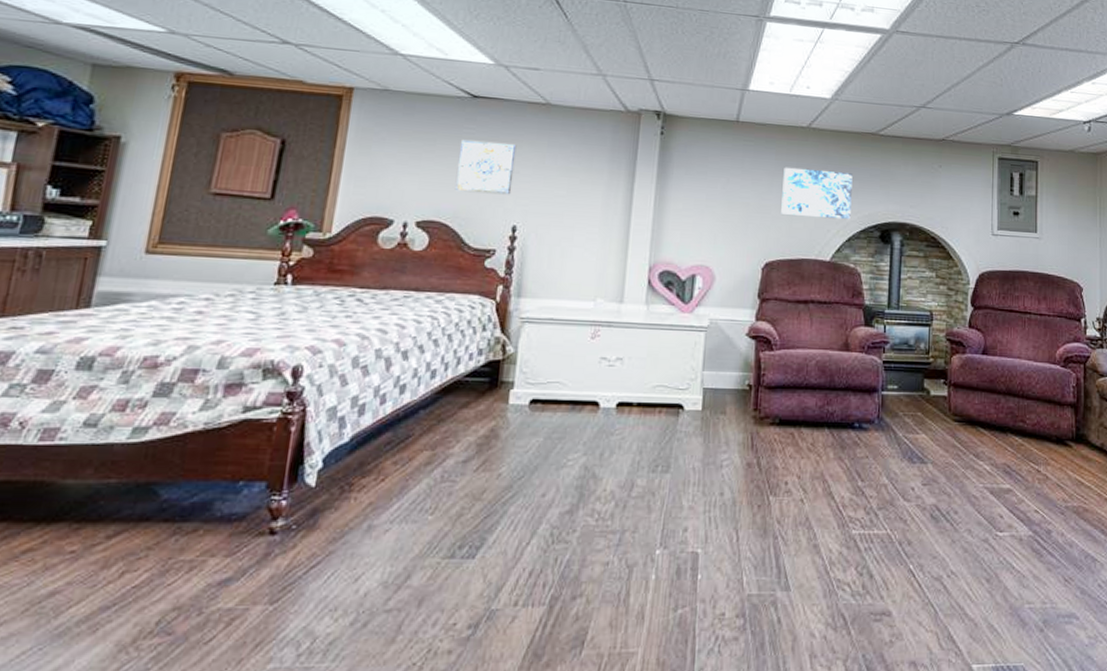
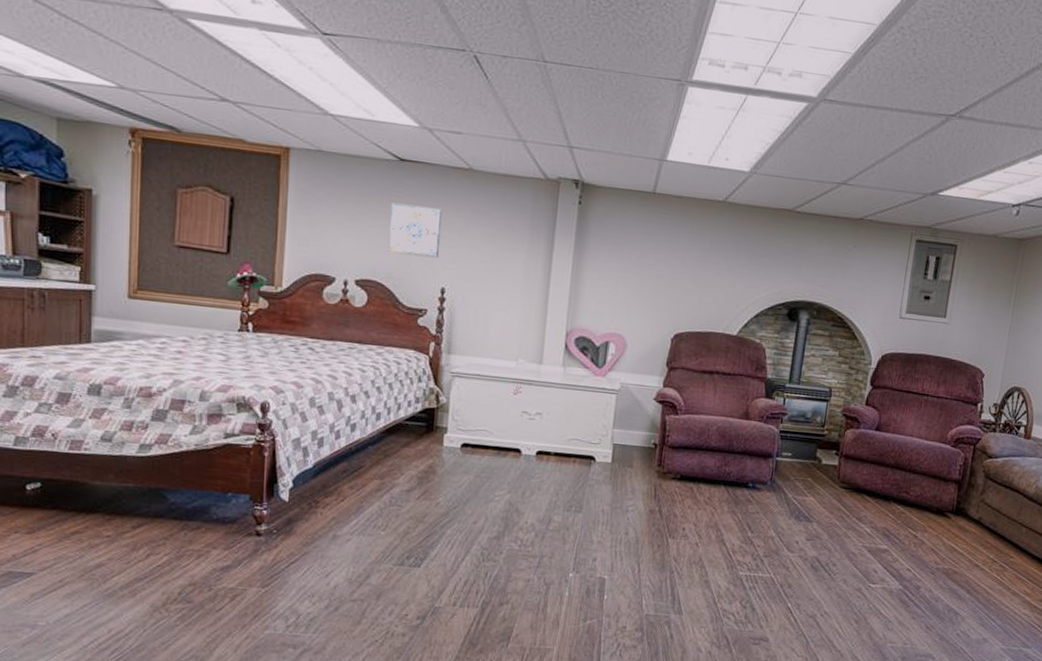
wall art: present [781,167,853,220] -> none [692,241,766,297]

